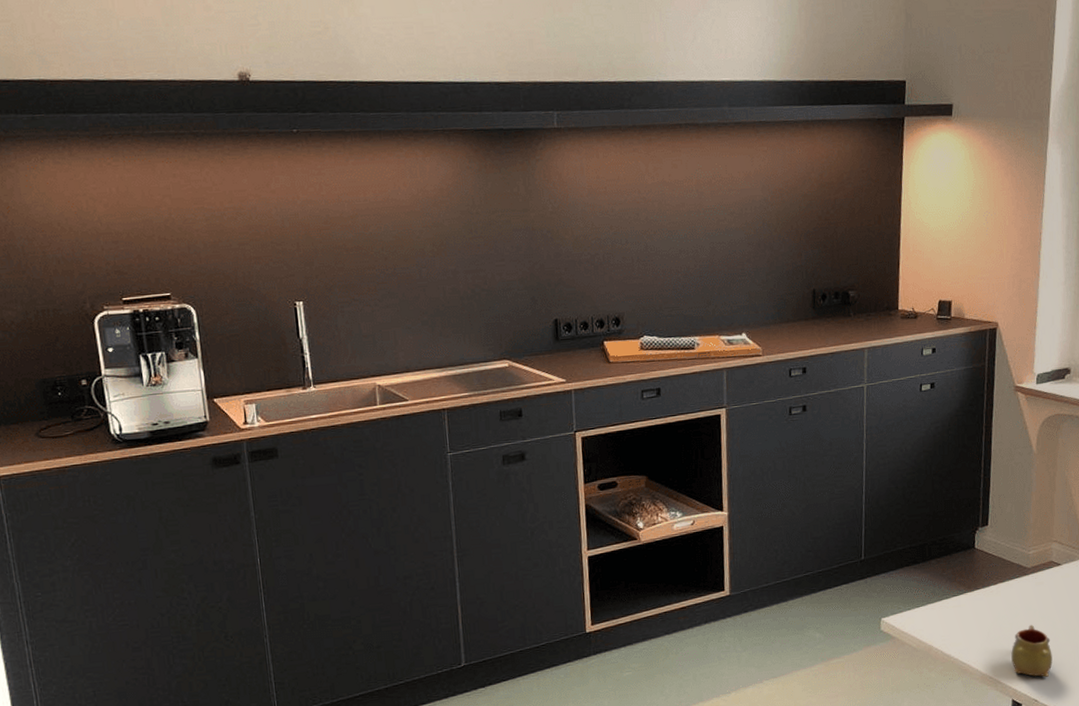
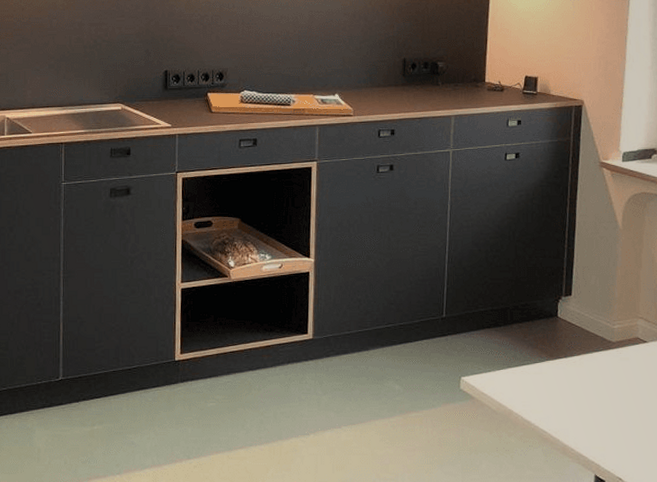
mug: present [1011,625,1053,677] -> none [594,400,638,456]

